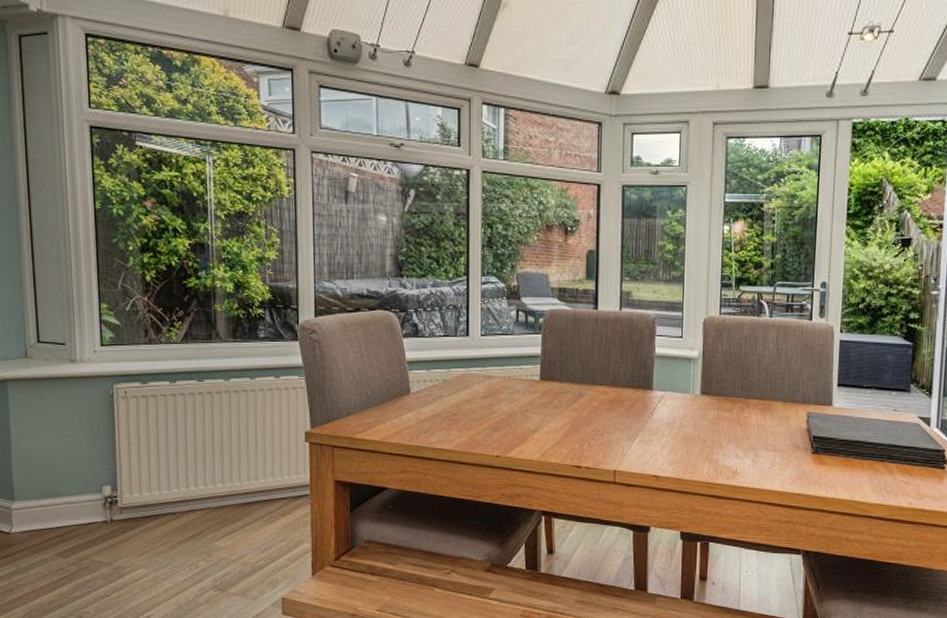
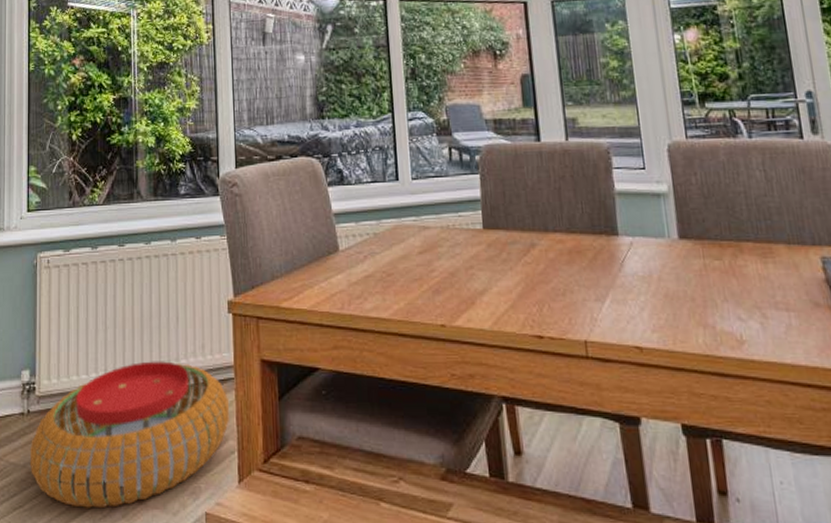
pouf: none [114,480,304,596] -> present [29,361,229,509]

